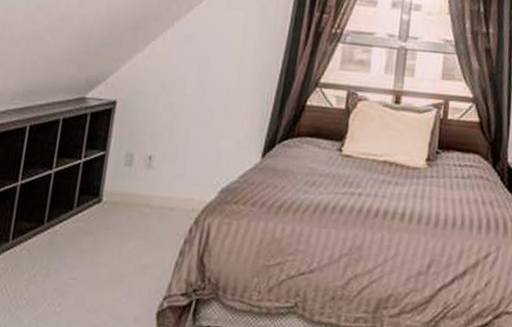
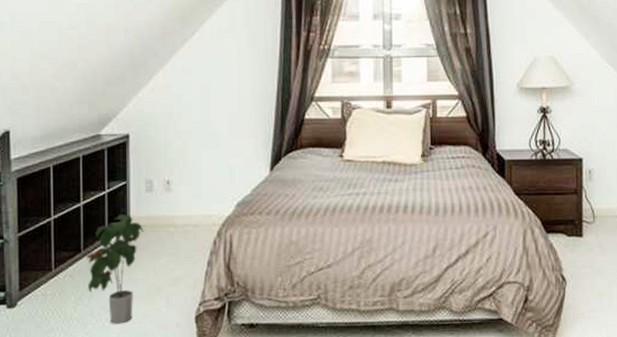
potted plant: none [44,186,116,311] -> present [85,213,144,324]

